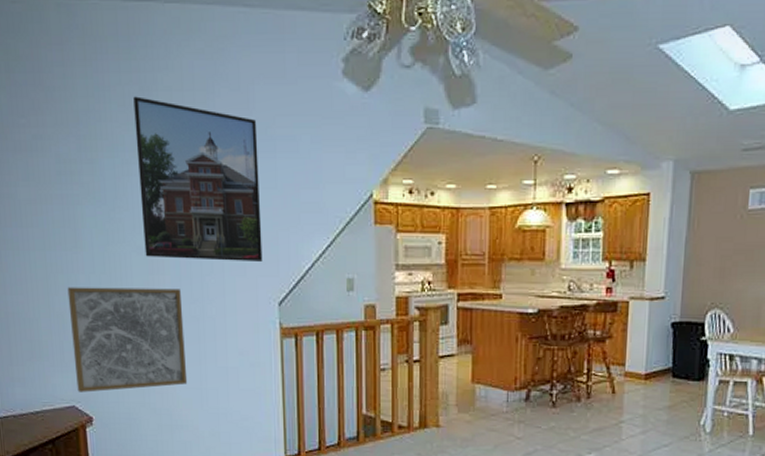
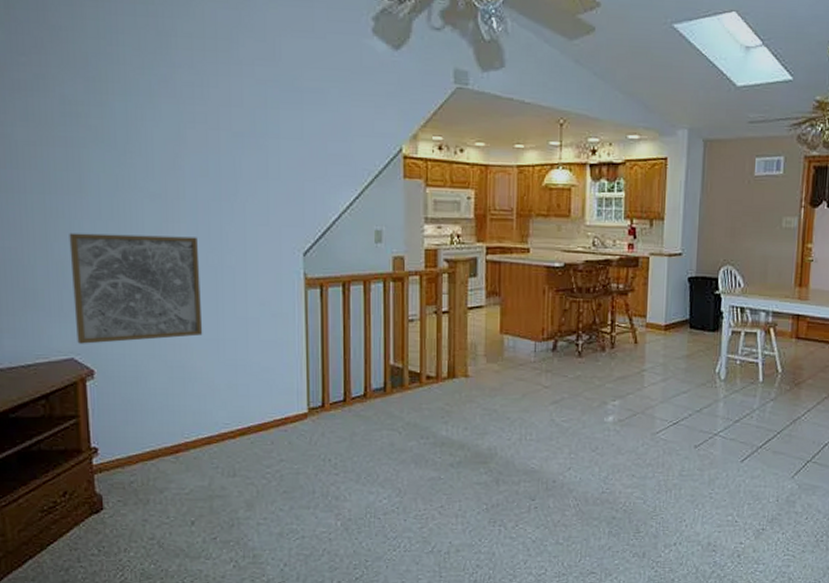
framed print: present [133,96,263,263] -> none [150,41,287,213]

